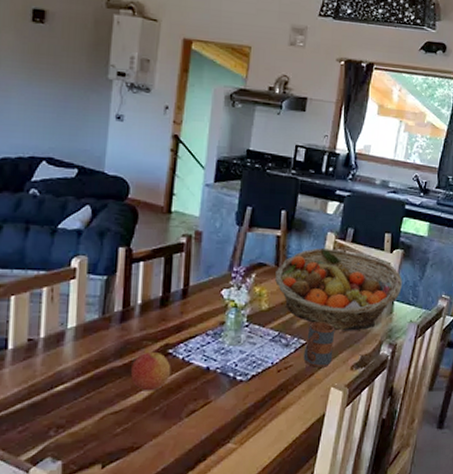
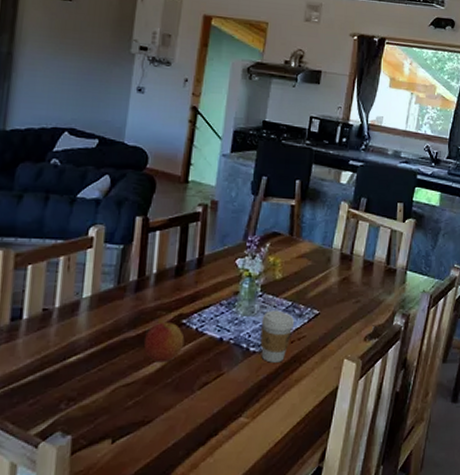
coffee cup: none [247,340,280,391] -> present [260,310,294,363]
fruit basket: present [275,248,402,330] -> none [289,218,415,300]
mug: present [303,322,335,367] -> none [316,292,349,338]

